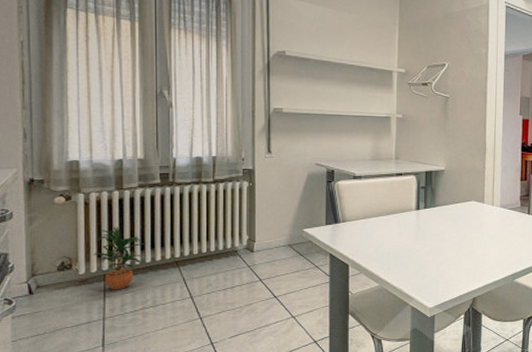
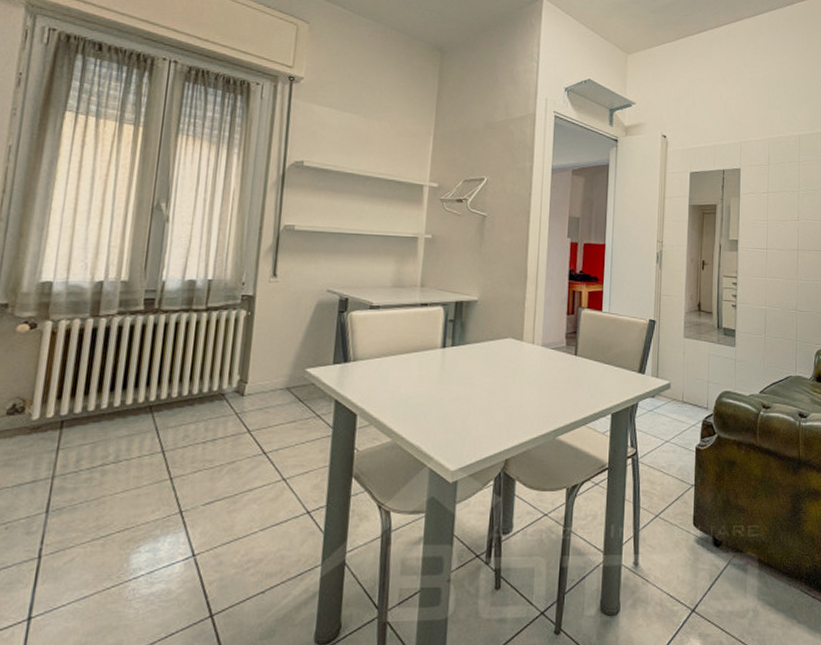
potted plant: present [93,226,147,290] -> none [52,361,118,441]

